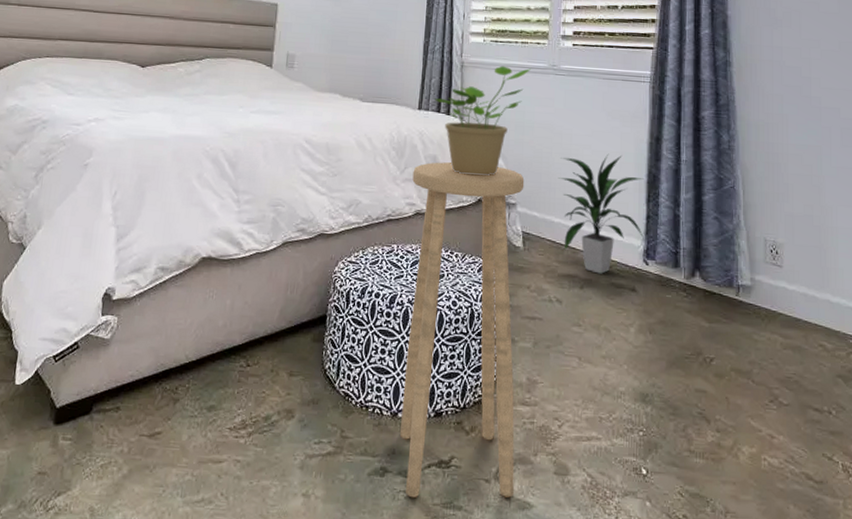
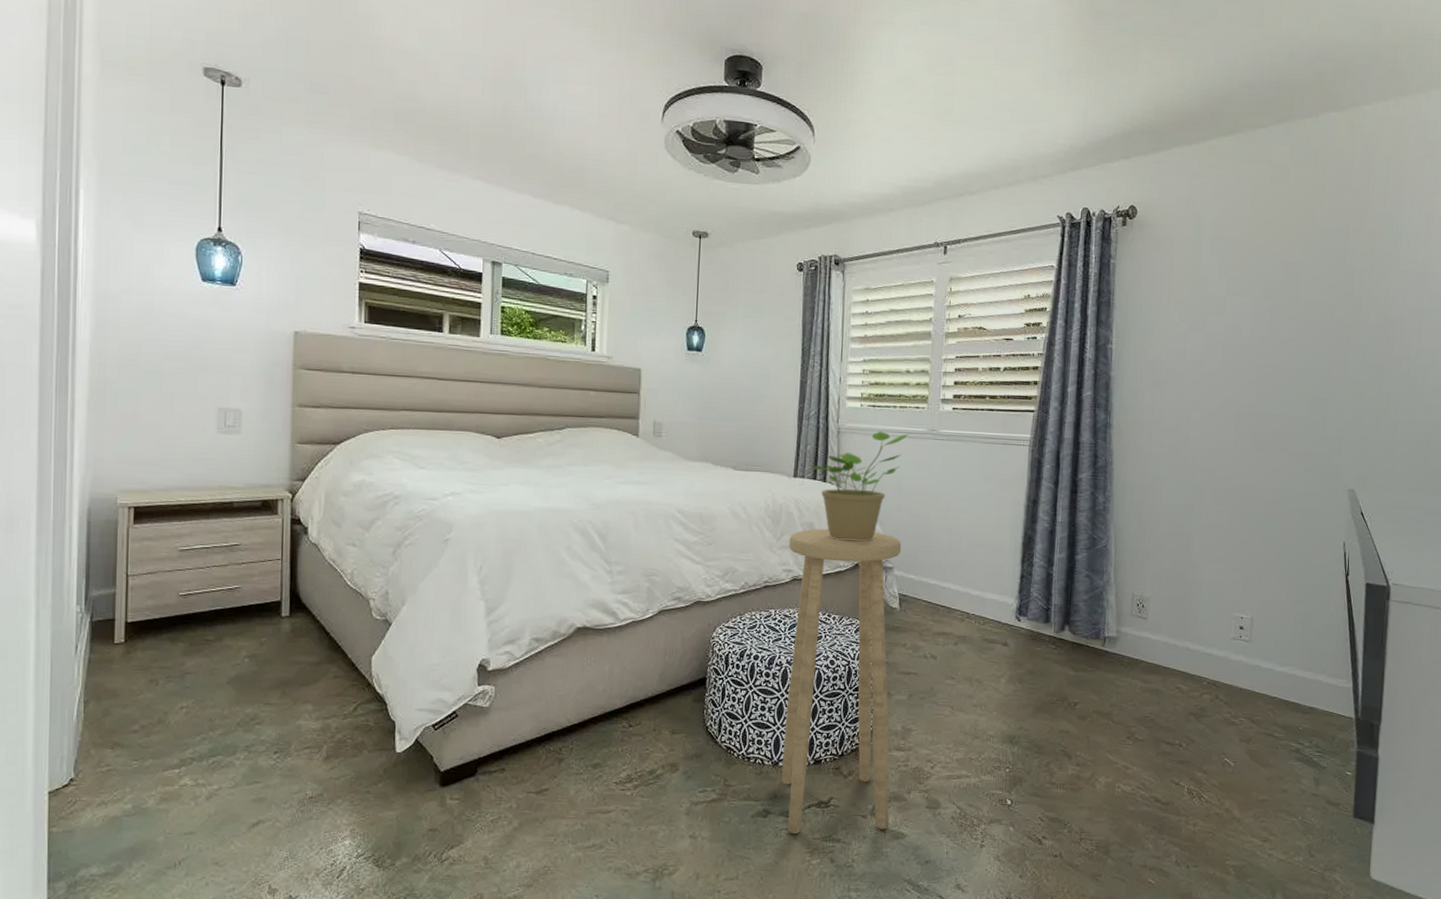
indoor plant: present [559,153,644,274] -> none [936,517,1019,631]

